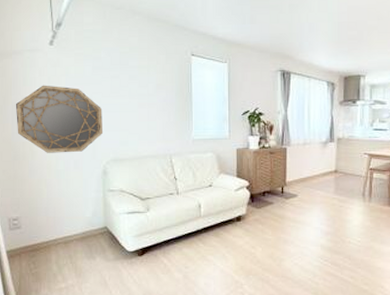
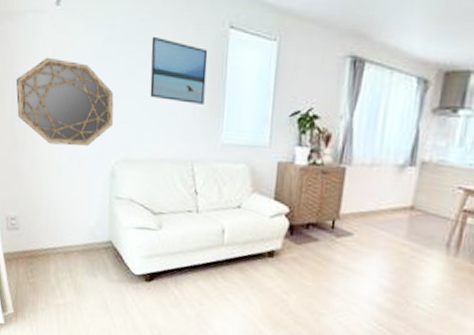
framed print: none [131,64,176,112] -> present [150,36,208,104]

